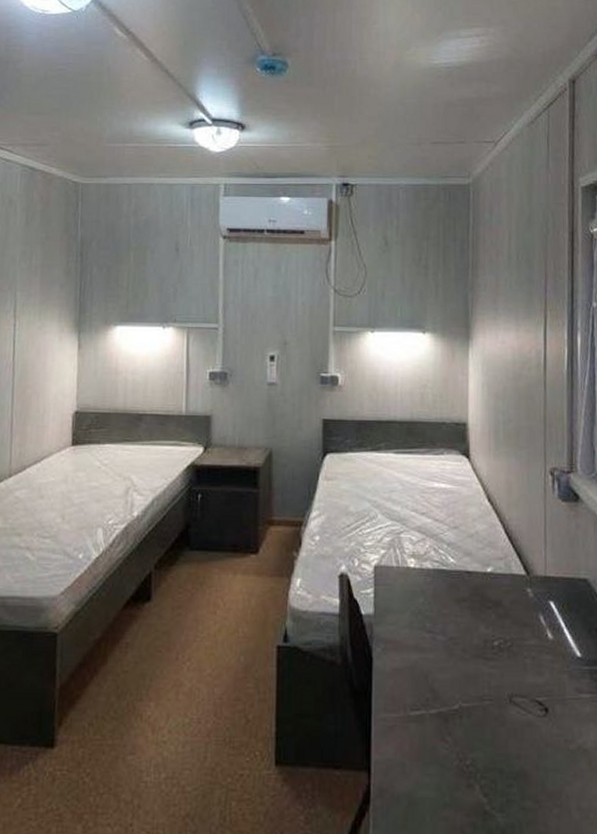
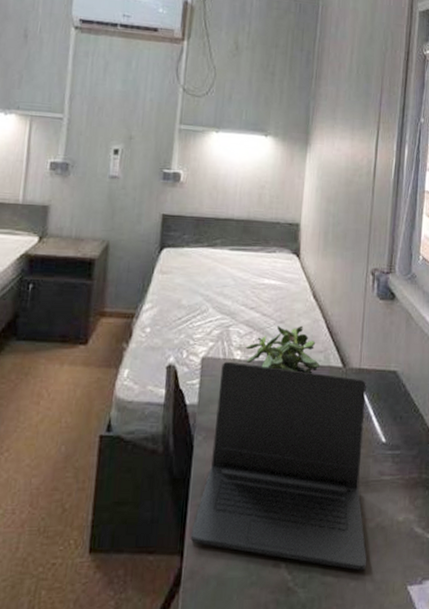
laptop: none [377,569,571,797] -> present [190,361,367,571]
potted plant: none [419,531,501,583] -> present [245,325,320,374]

